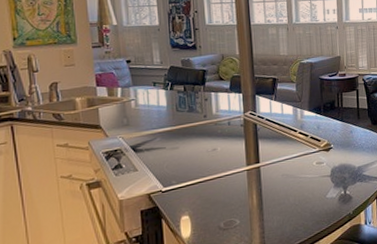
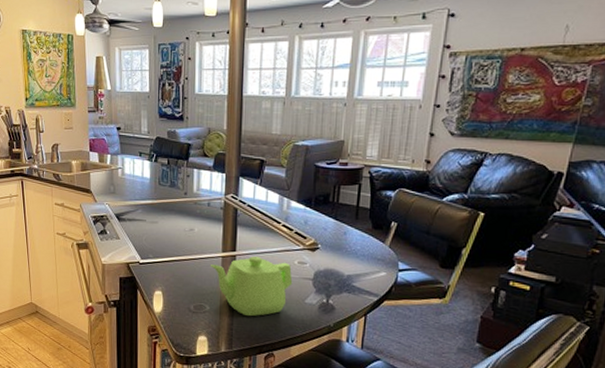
teapot: none [236,164,314,222] -> present [210,256,293,317]

